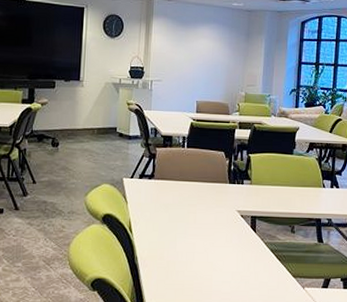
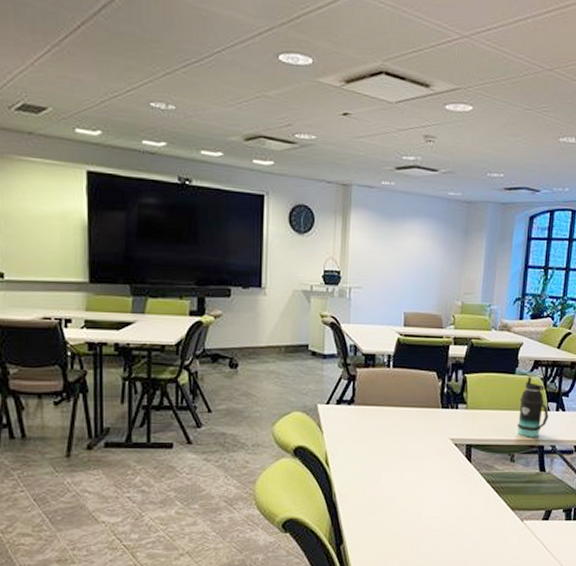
bottle: none [296,157,324,211] -> present [517,377,549,437]

